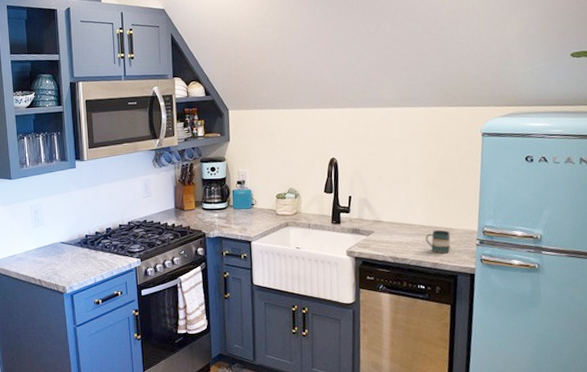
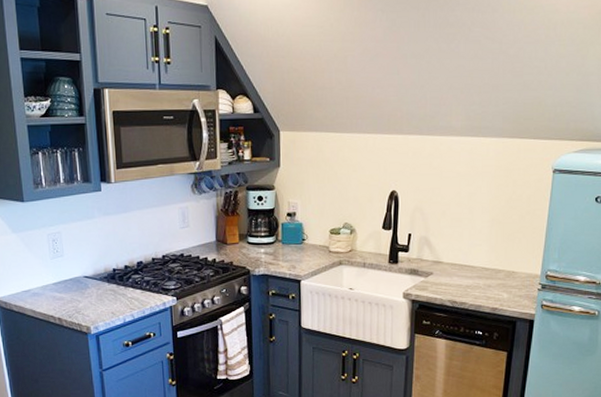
mug: present [426,230,451,254] -> none [487,273,512,298]

